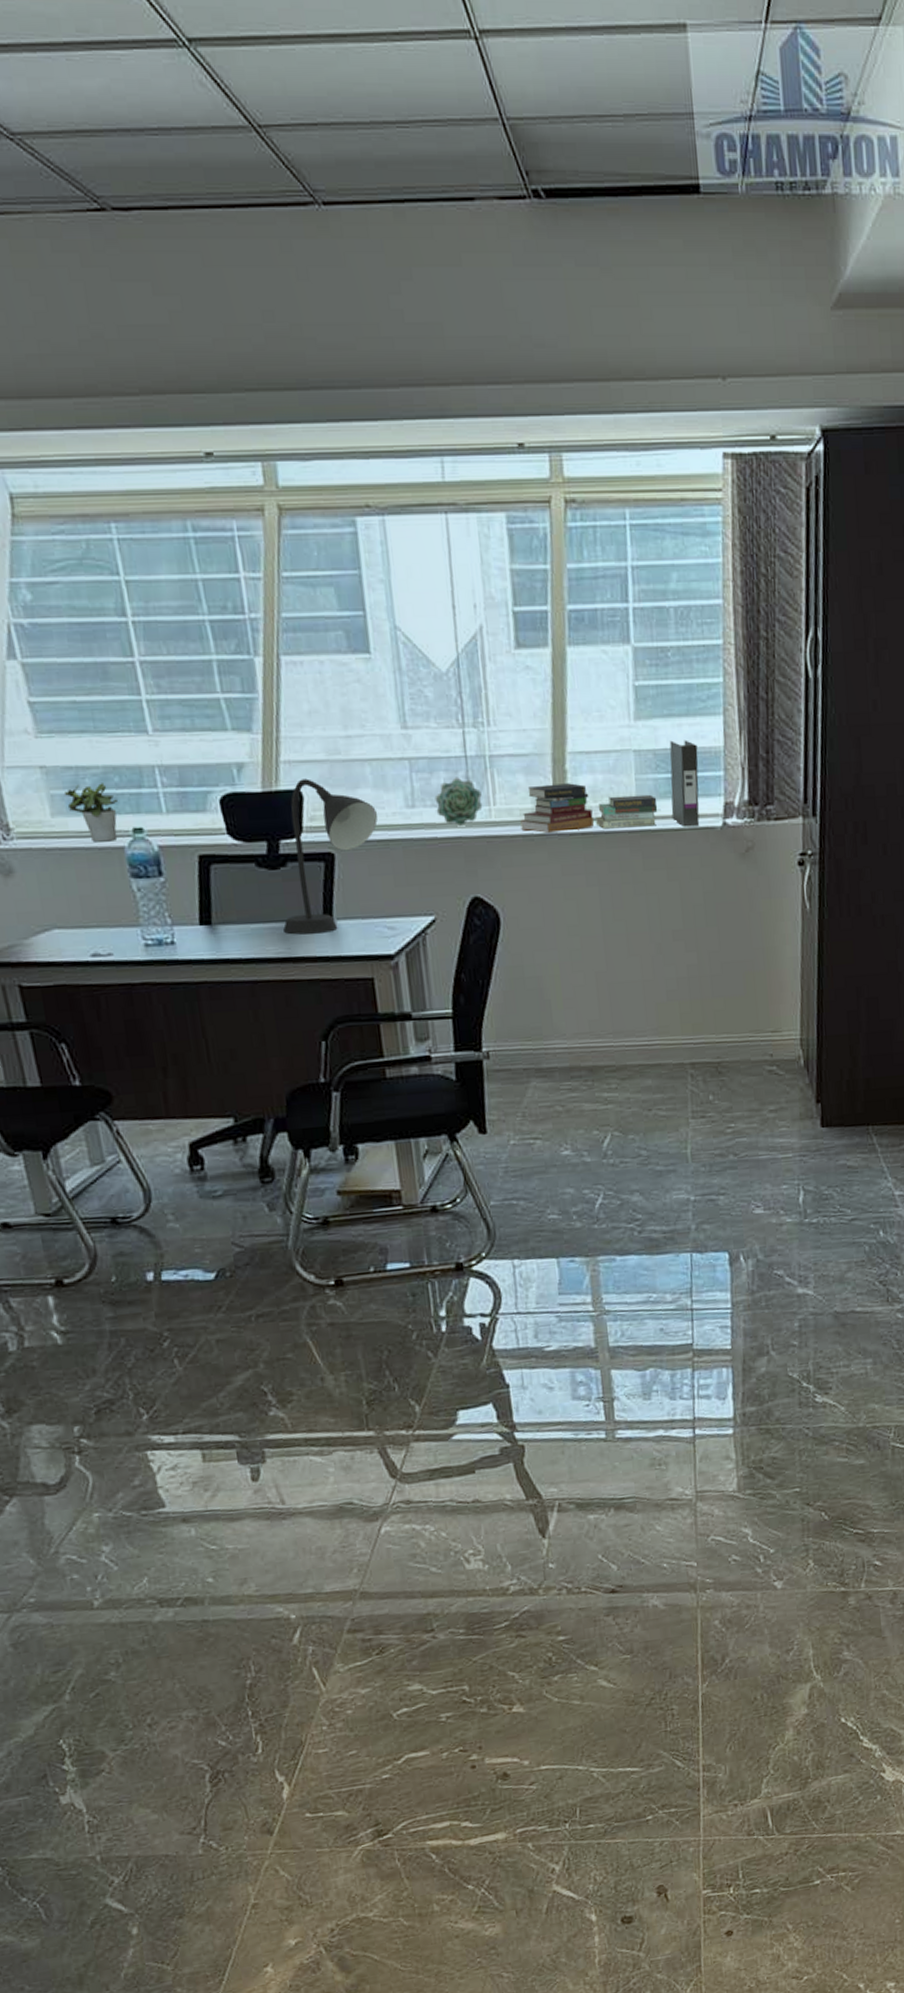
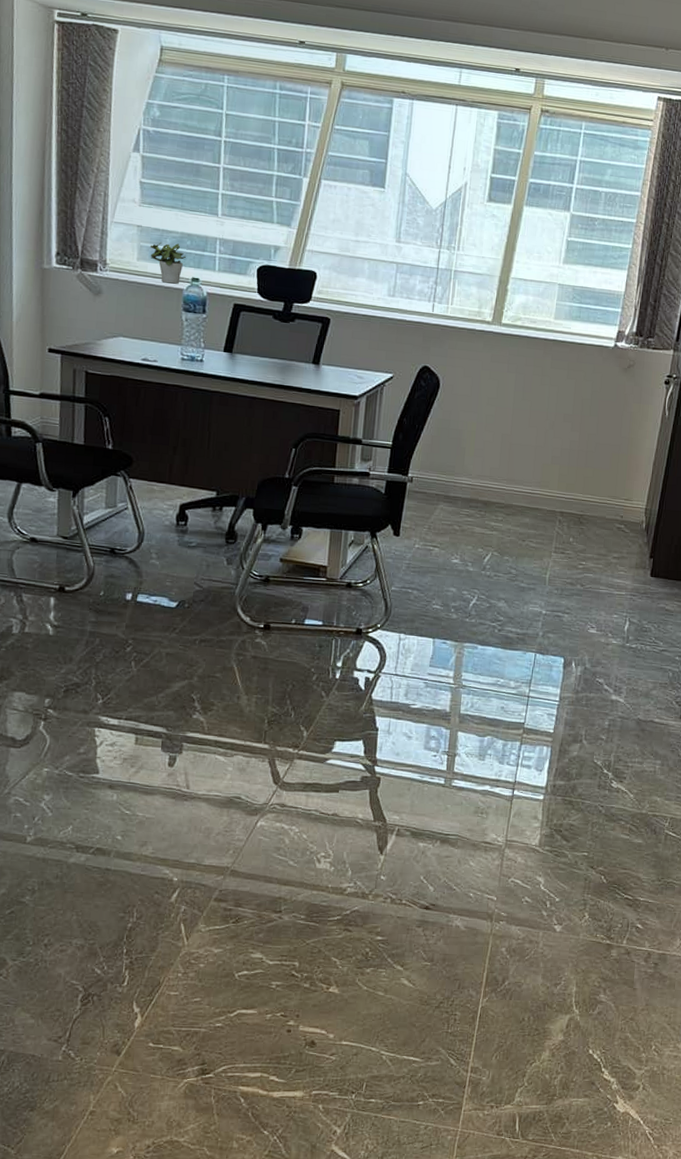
desk lamp: present [283,778,378,935] -> none [283,264,367,373]
succulent plant: present [435,777,483,827] -> none [409,281,444,316]
books: present [520,783,594,834] -> none [468,296,521,332]
books: present [596,794,658,829] -> none [522,313,570,338]
binder: present [669,740,700,828] -> none [578,281,605,344]

